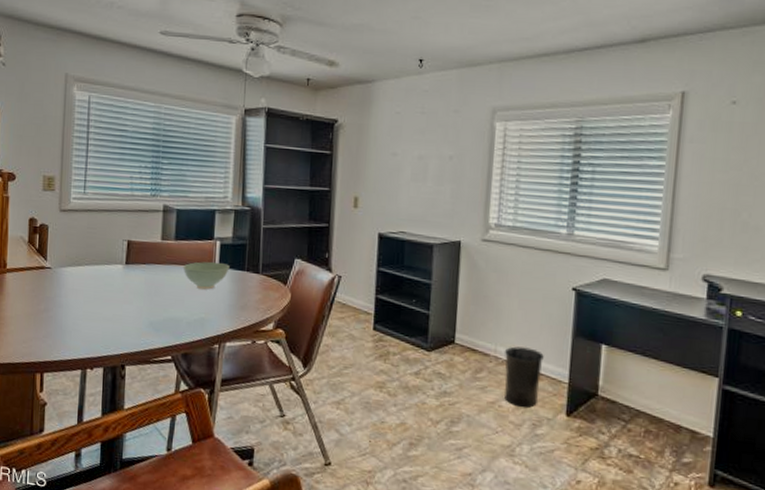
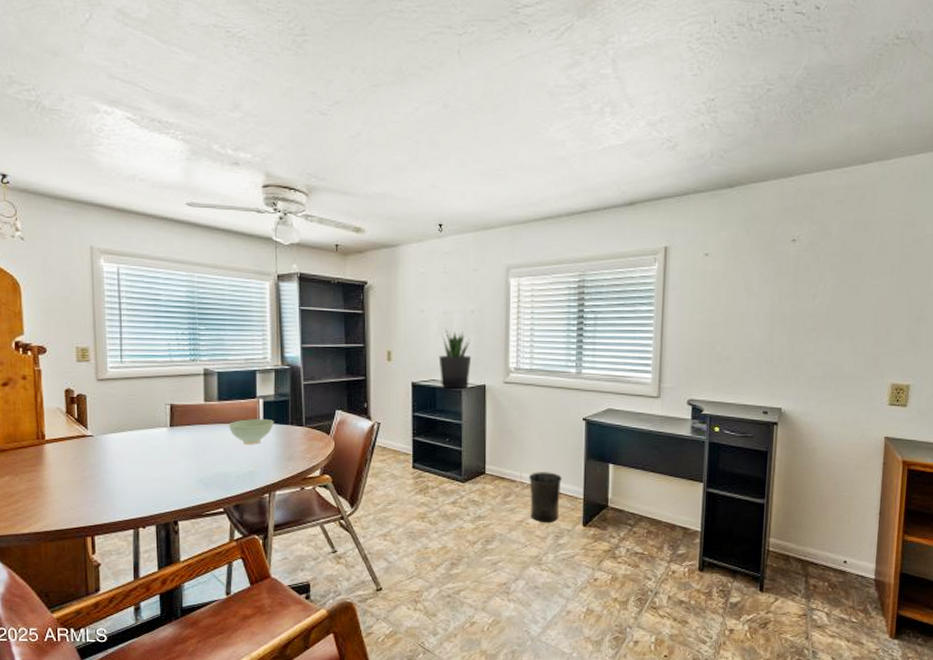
planter: none [409,176,447,244] -> present [438,330,472,389]

